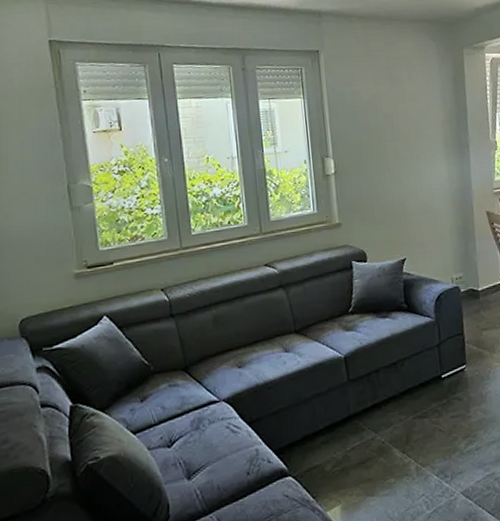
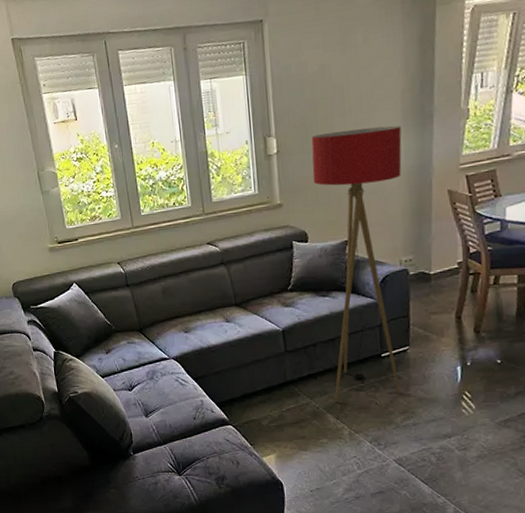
floor lamp: none [366,152,462,435] -> present [311,125,402,403]

